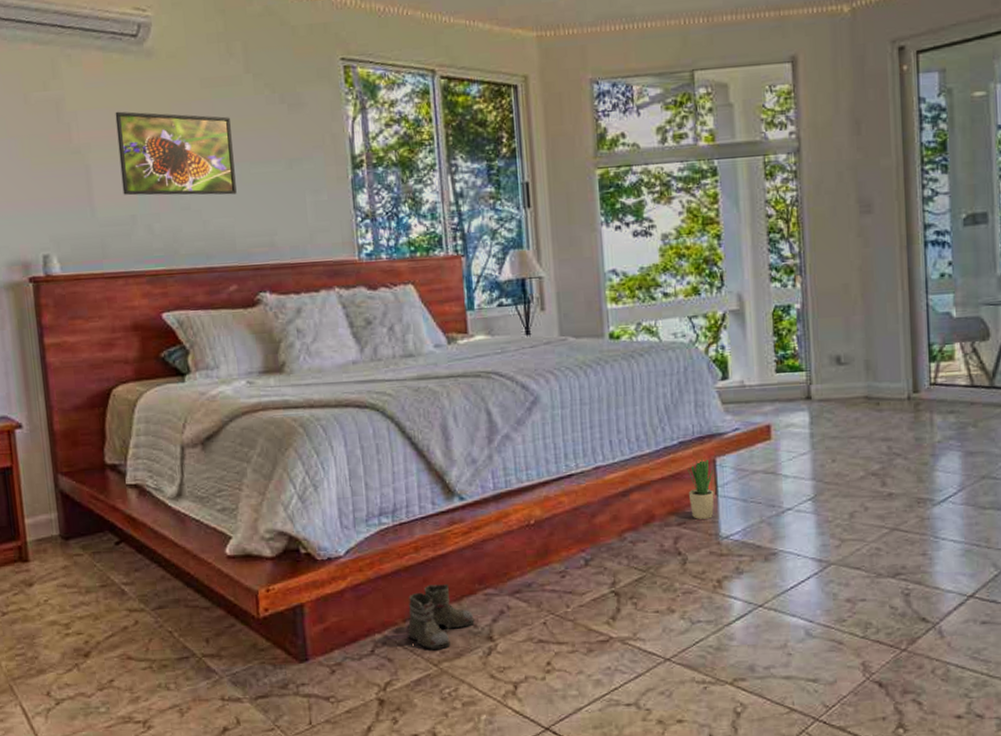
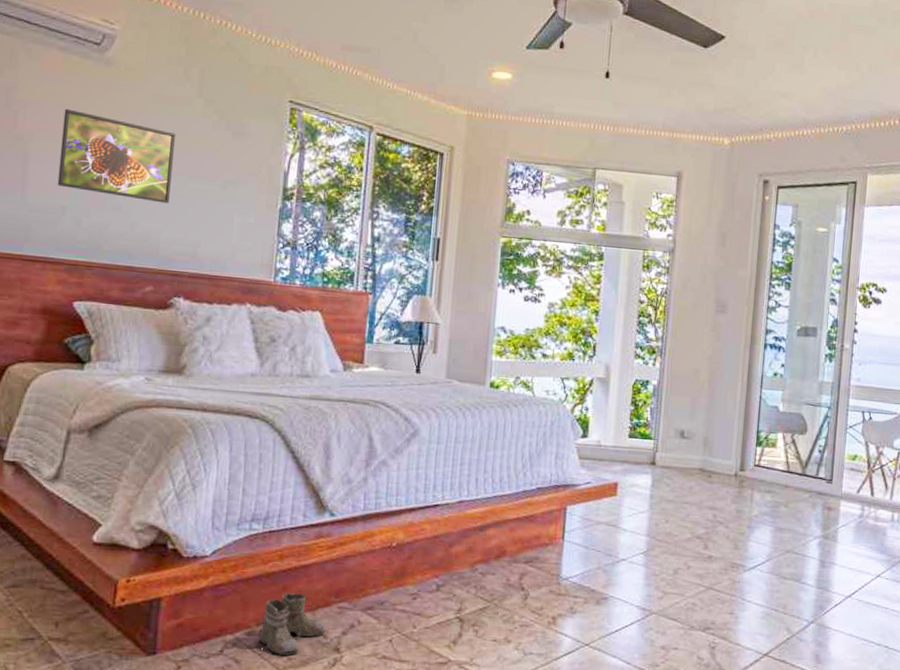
potted plant: present [687,459,715,519] -> none [538,505,564,560]

